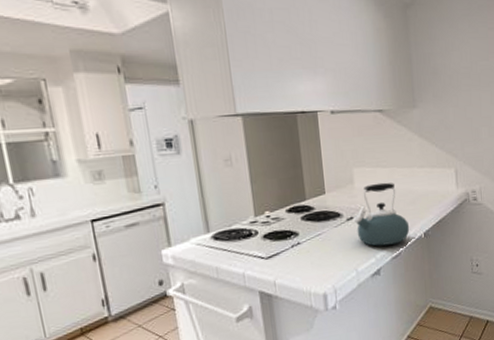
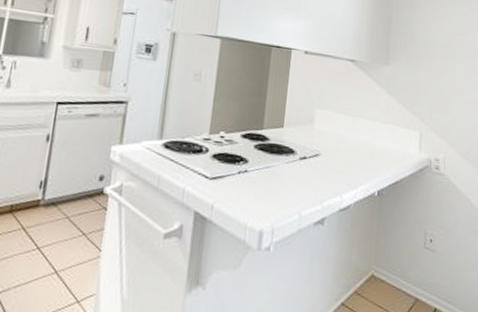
kettle: present [353,182,410,246] -> none [306,128,364,196]

